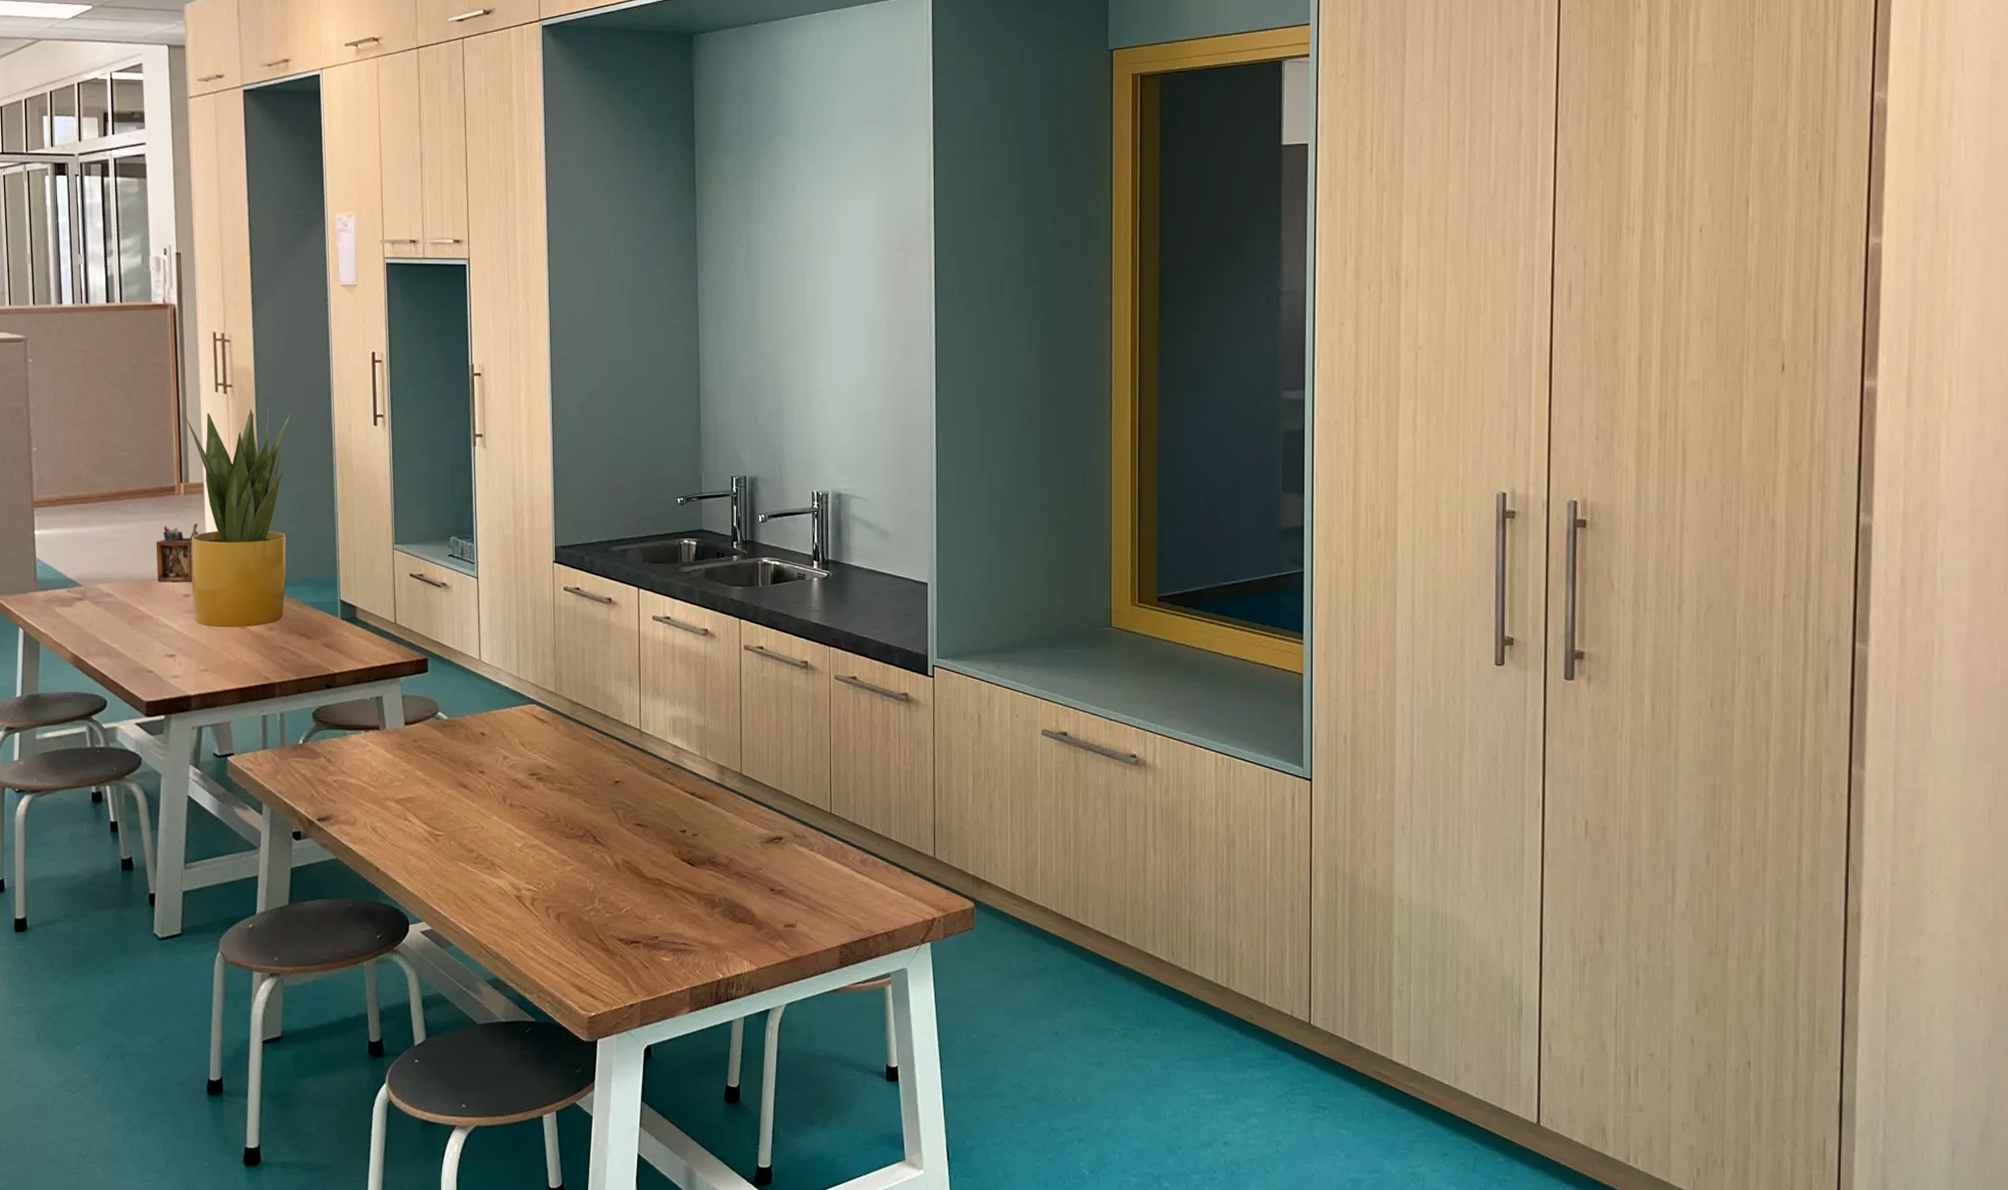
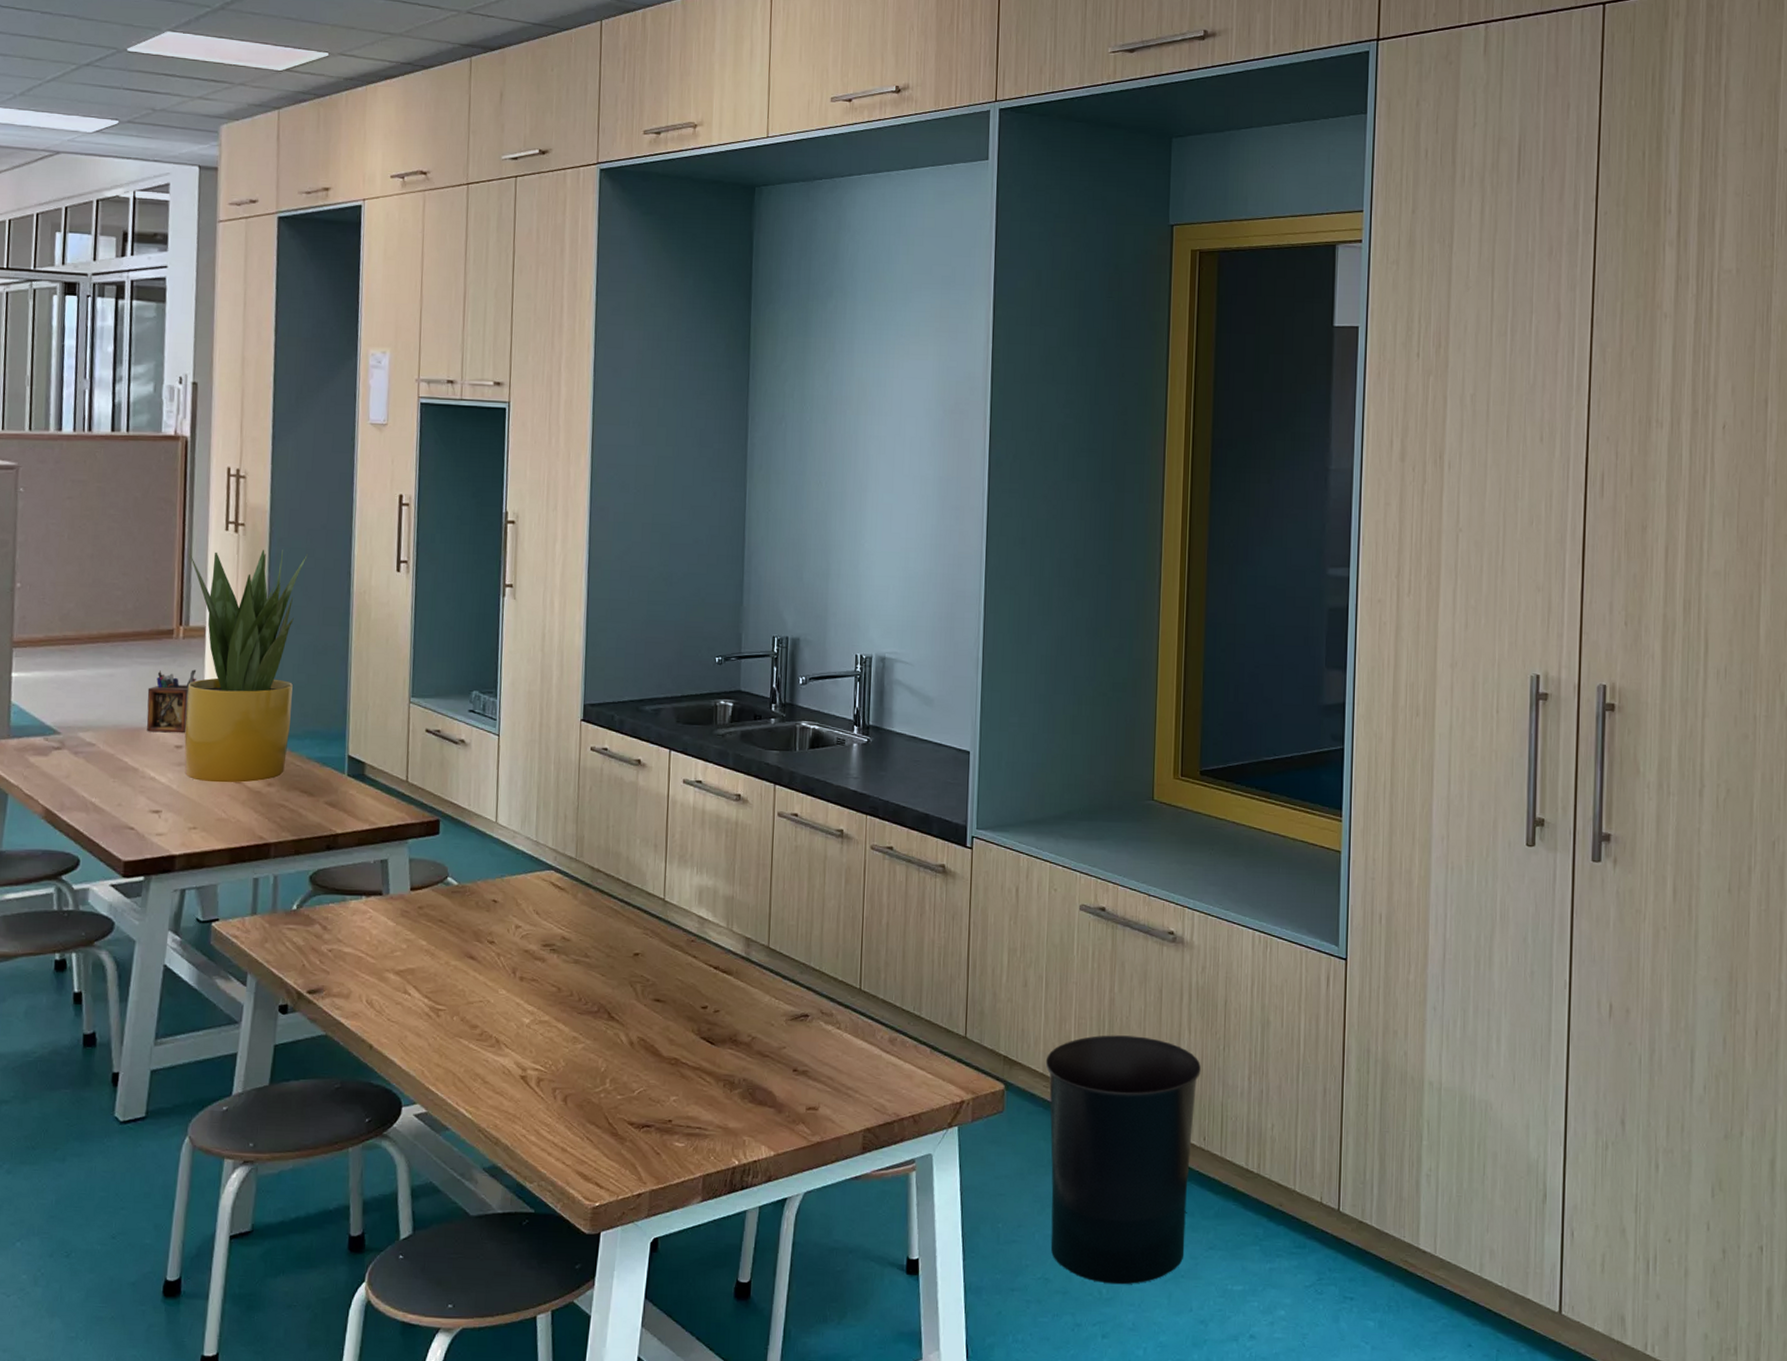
waste bin: none [1013,855,1167,1093] -> present [1045,1035,1201,1285]

